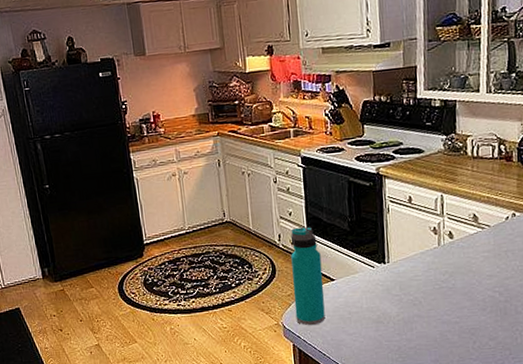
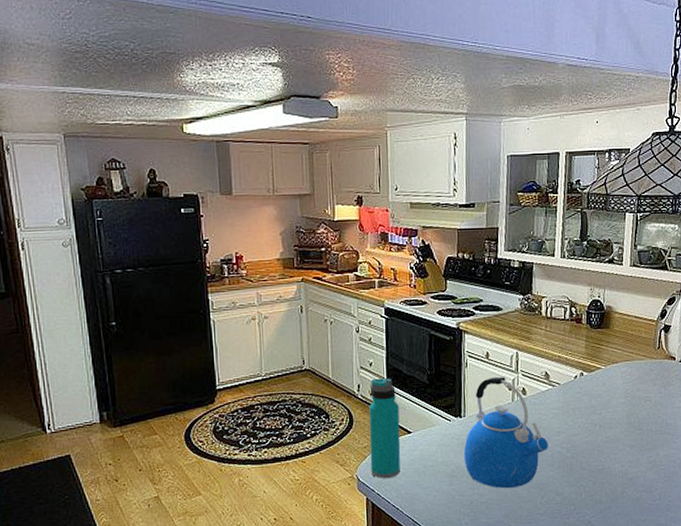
kettle: none [389,221,479,334] -> present [463,377,548,489]

